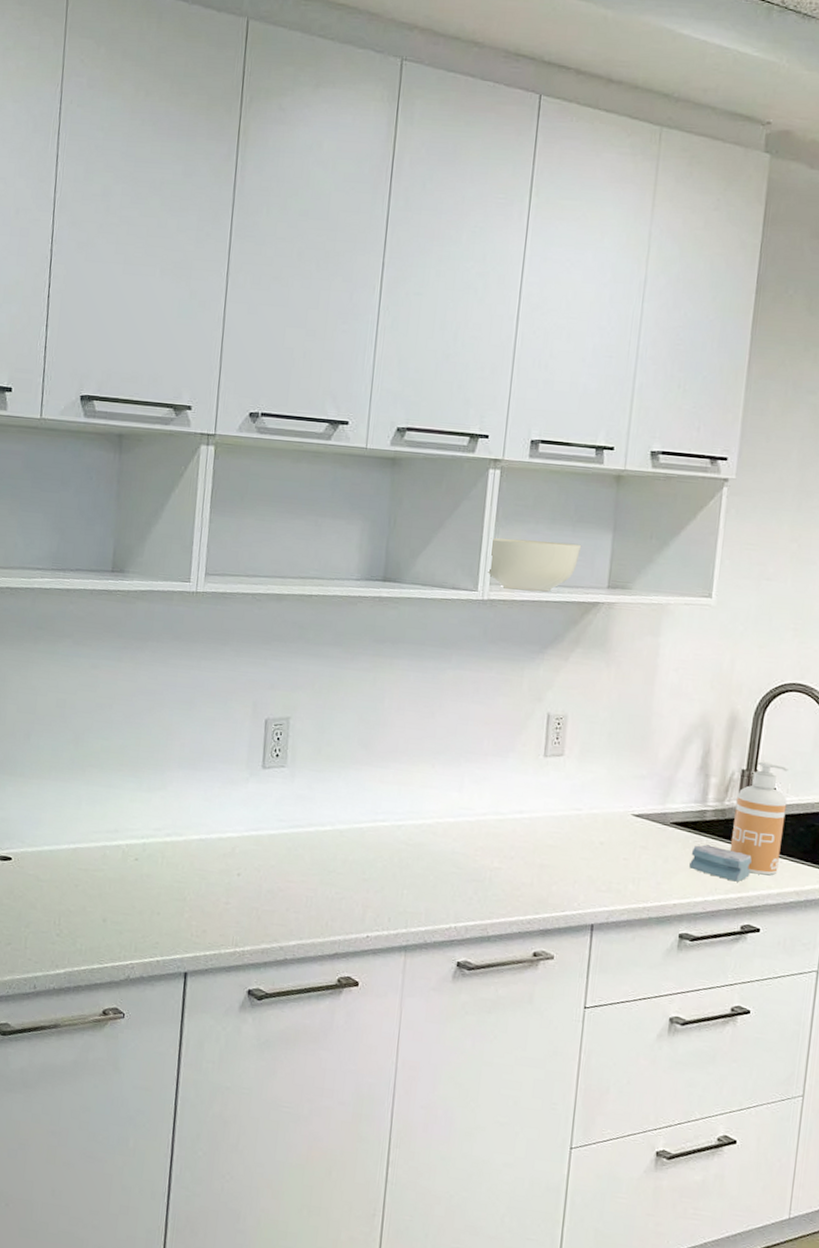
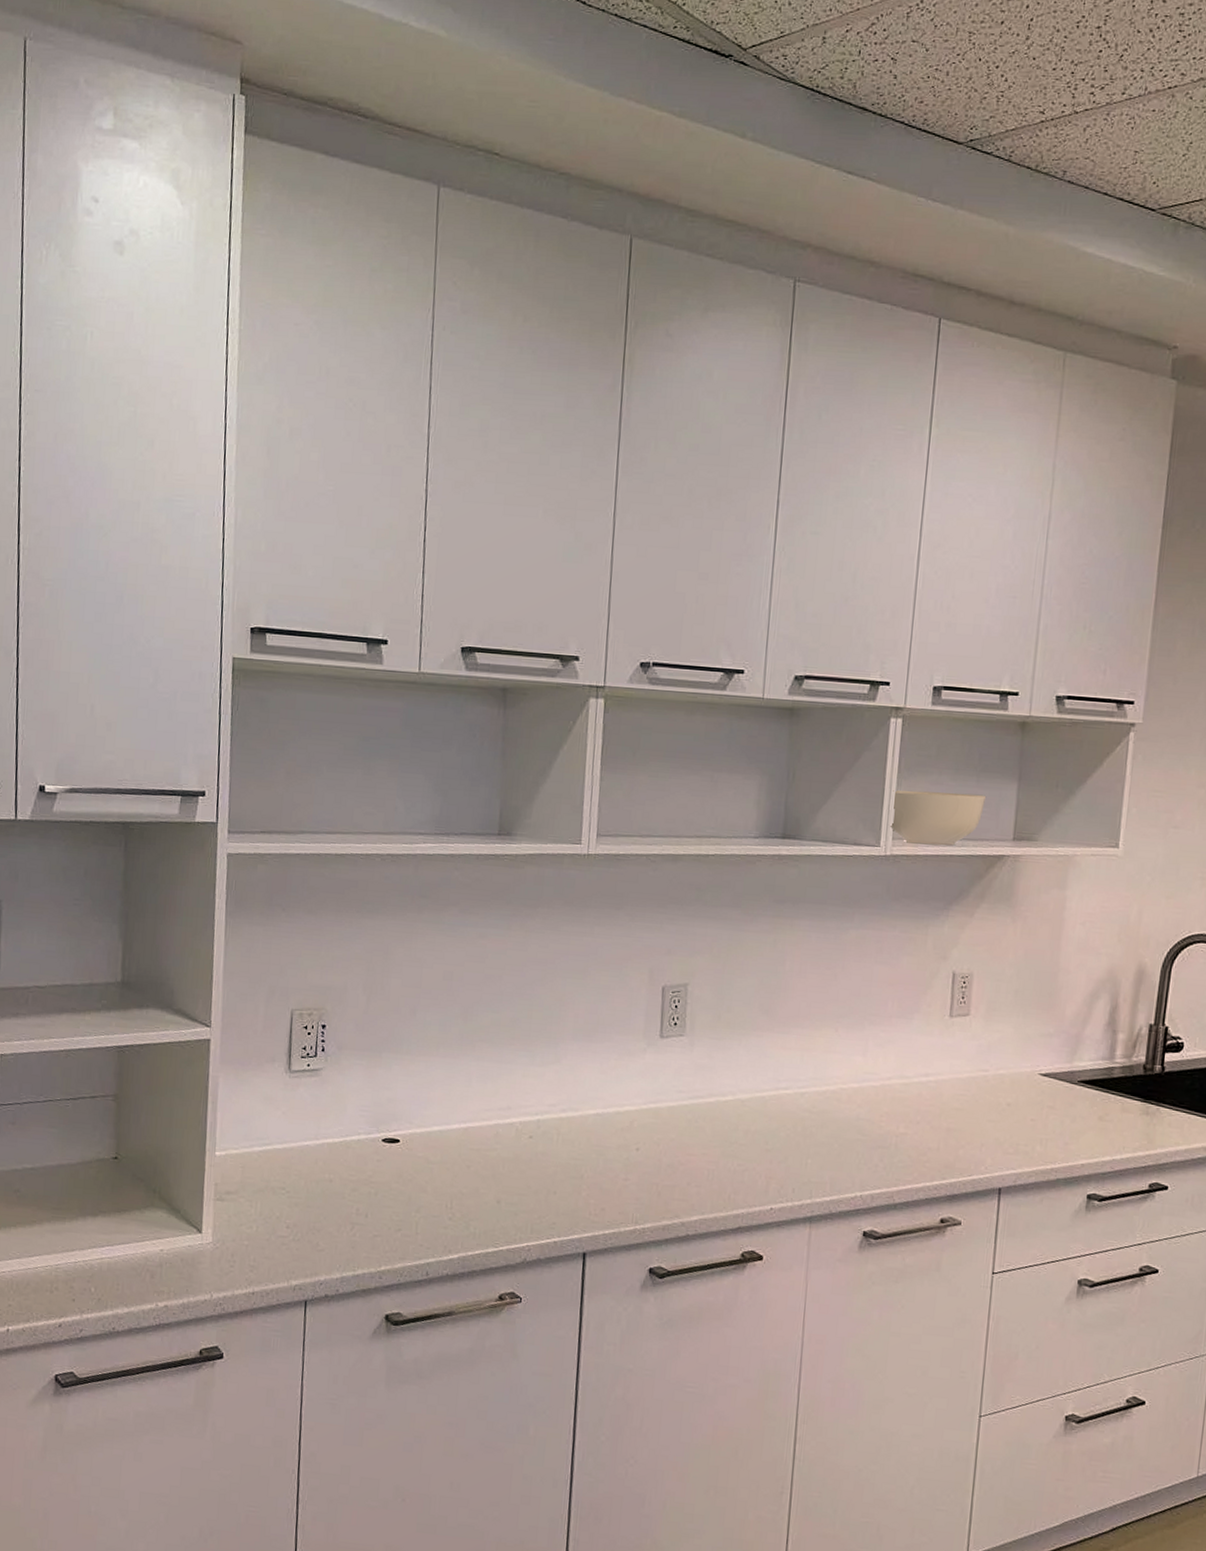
sponge: present [689,844,752,882] -> none [1097,1102,1160,1140]
soap dispenser: present [729,761,790,876] -> none [1137,1015,1197,1132]

